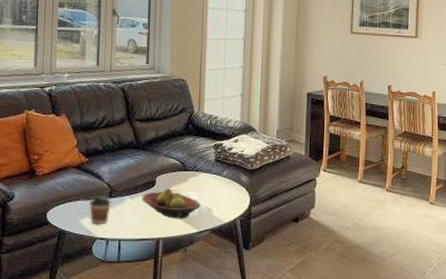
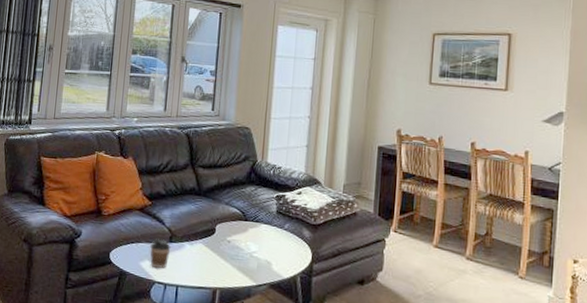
fruit bowl: present [142,188,201,219] -> none [201,237,260,271]

